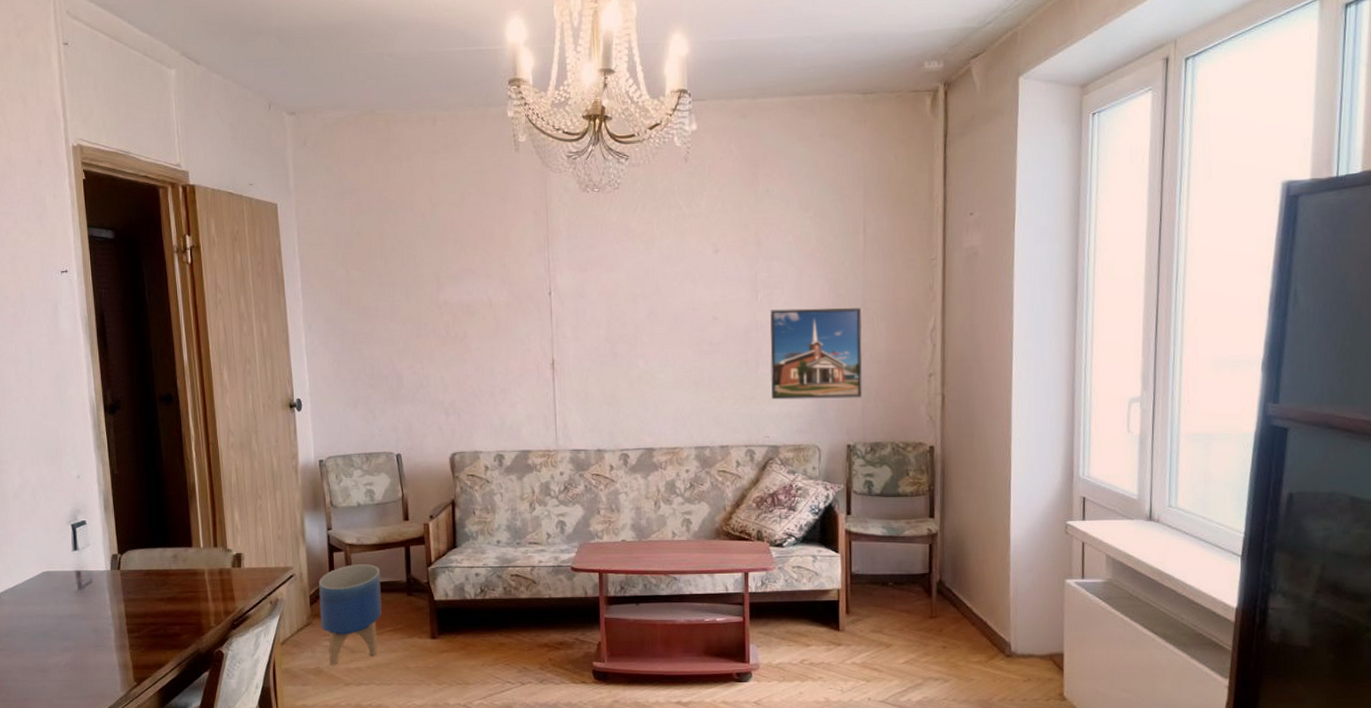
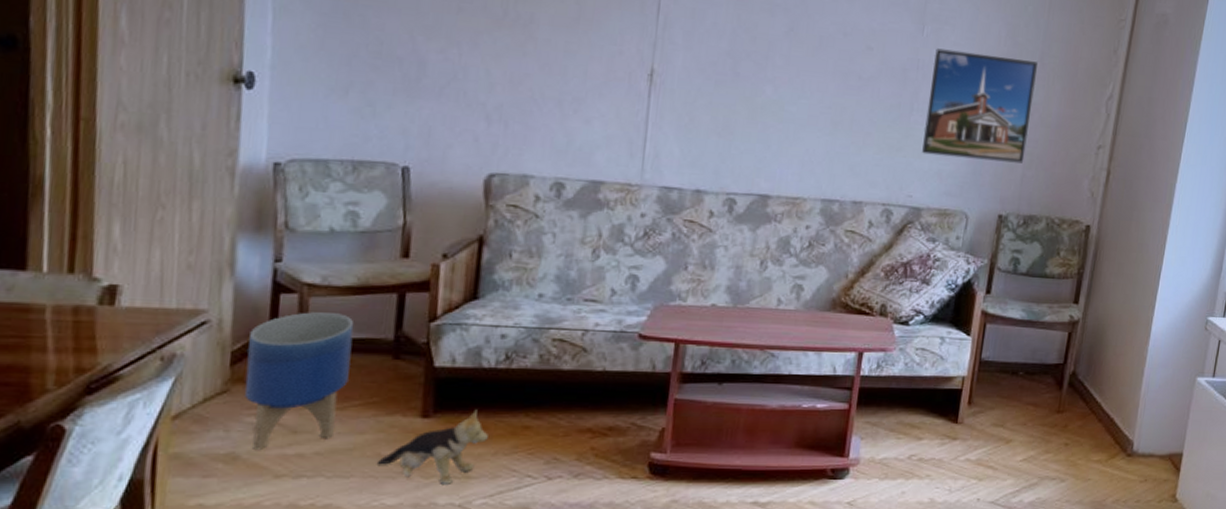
plush toy: none [406,631,477,690] -> present [376,409,488,486]

